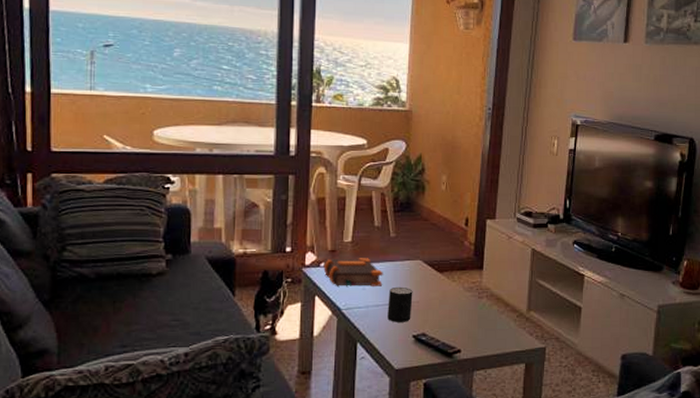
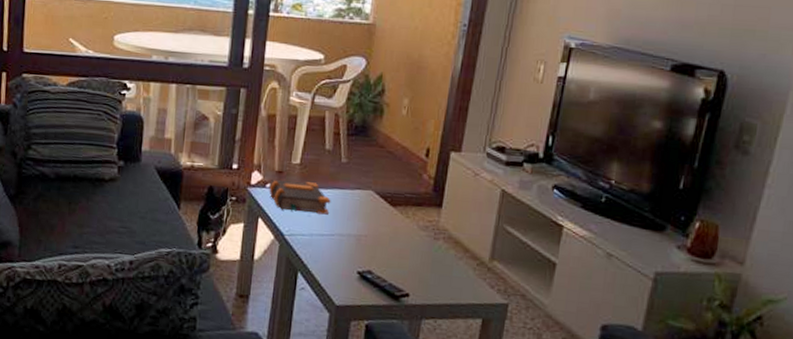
mug: present [387,286,413,322] -> none [332,217,362,257]

